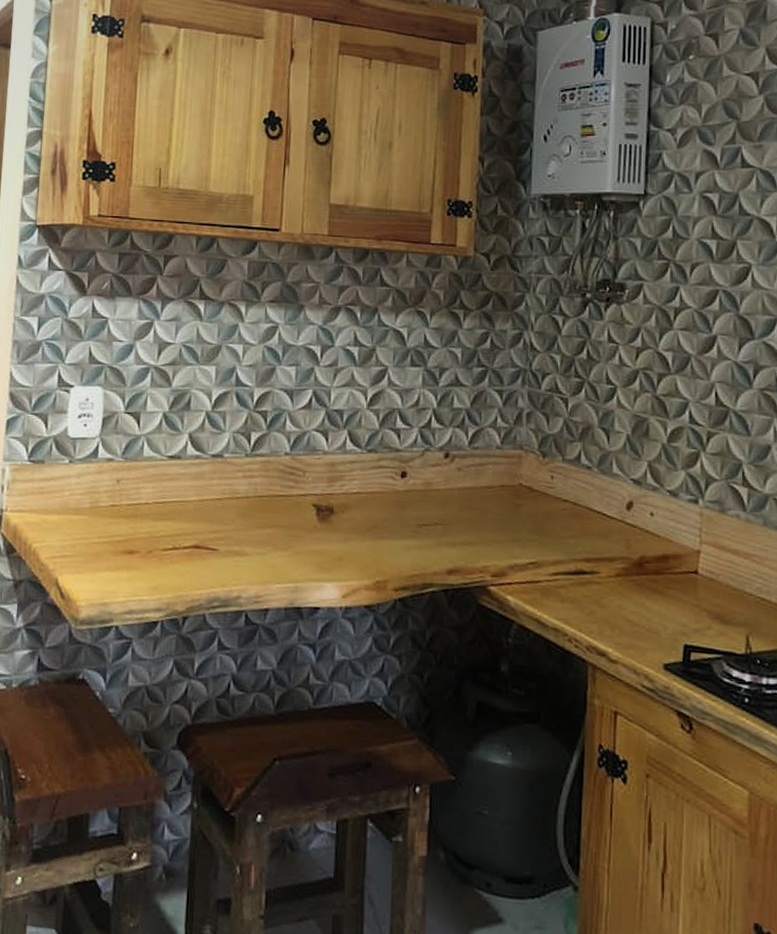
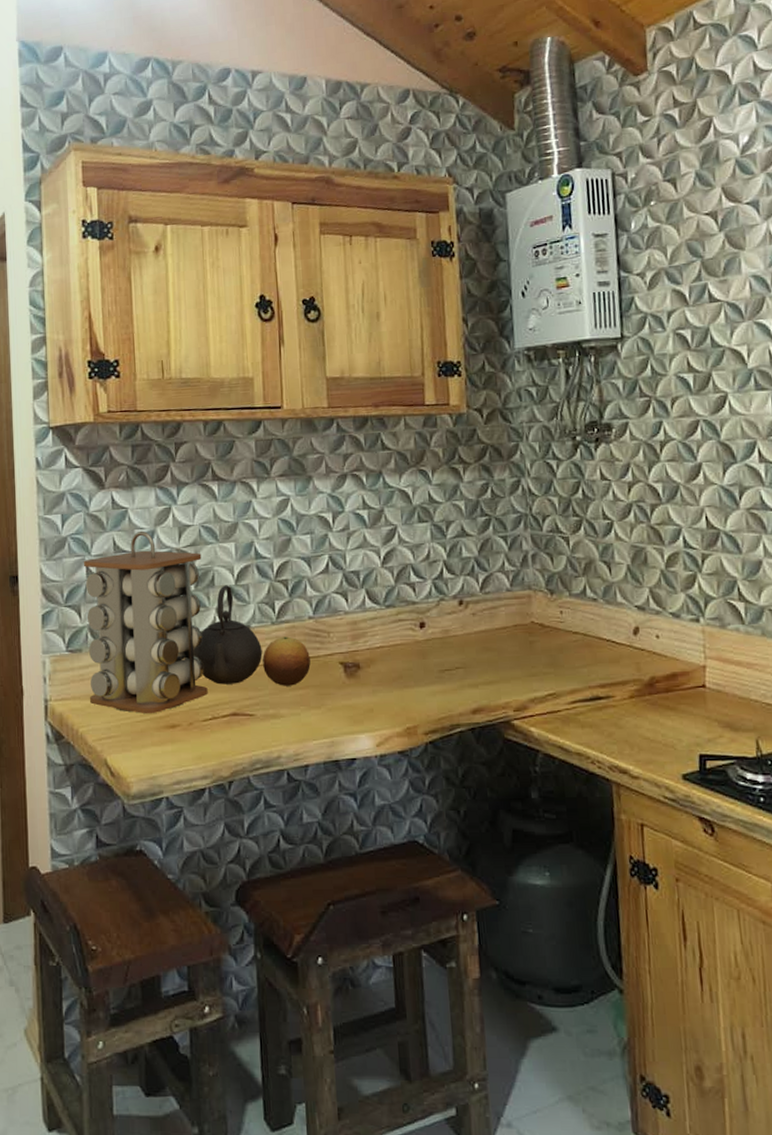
spice rack: none [46,343,180,537] -> present [83,530,208,715]
kettle: none [160,410,233,515] -> present [193,585,263,685]
fruit: none [232,470,282,524] -> present [263,636,311,686]

